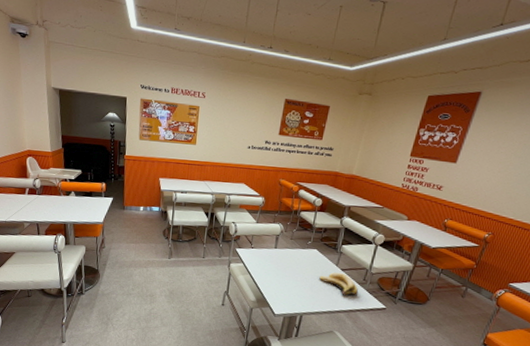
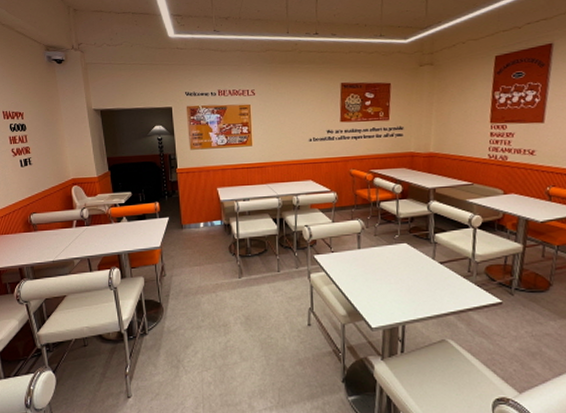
banana: present [319,272,358,296] -> none [416,266,465,294]

